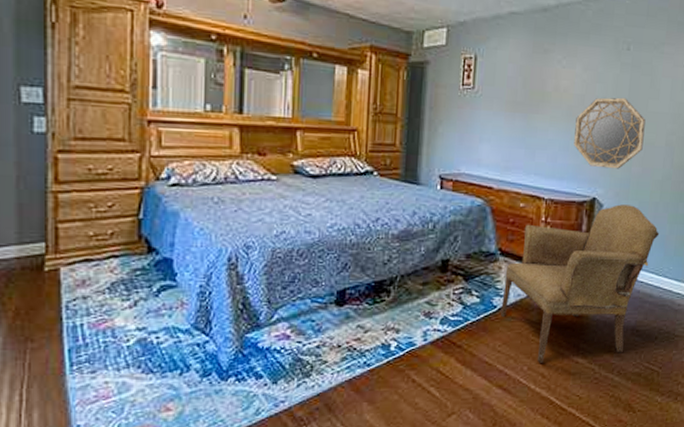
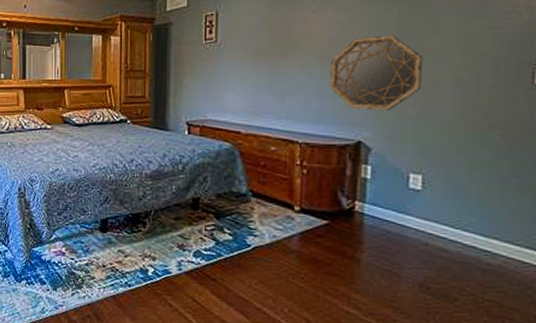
armchair: present [500,204,660,363] -> none [255,148,453,311]

